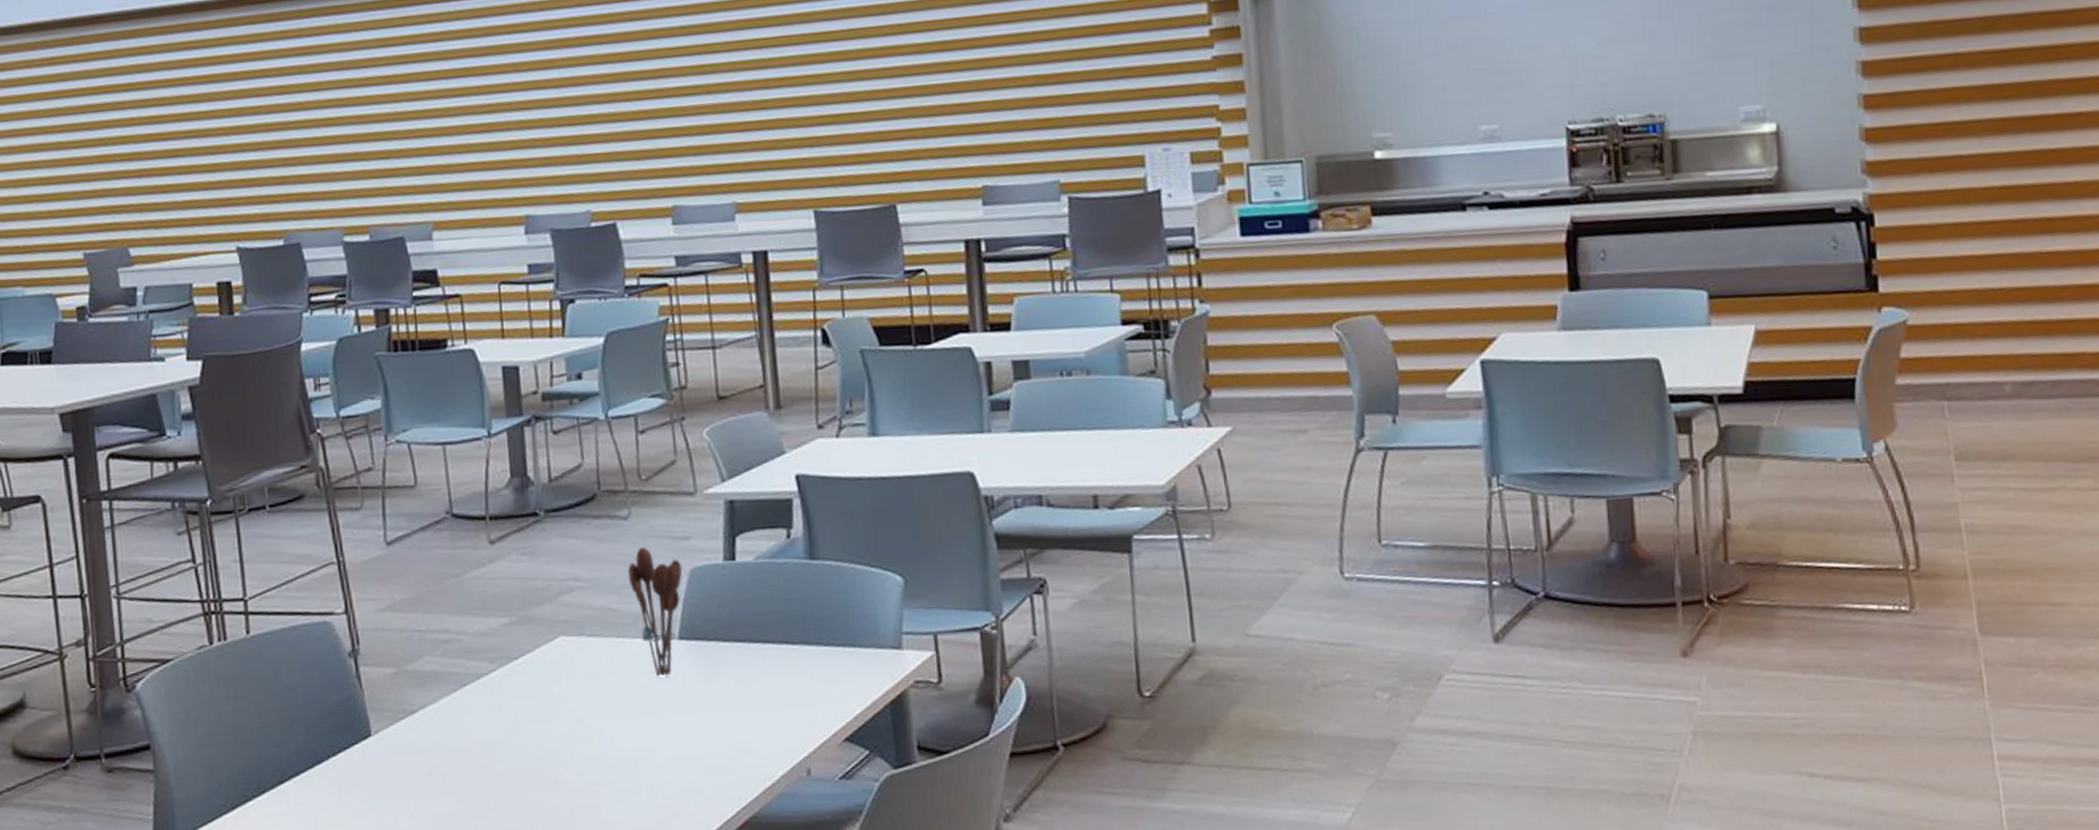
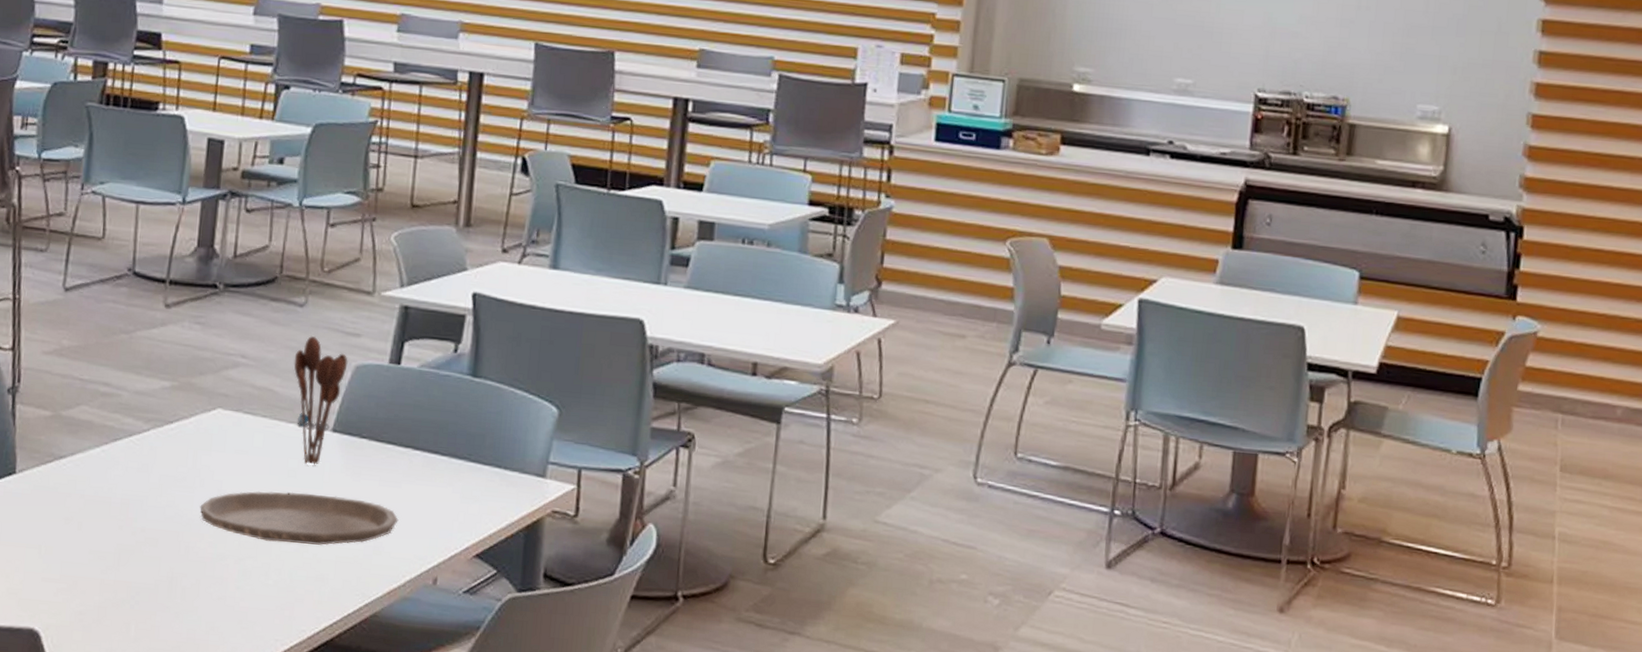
plate: none [560,703,761,761] -> present [200,491,399,546]

